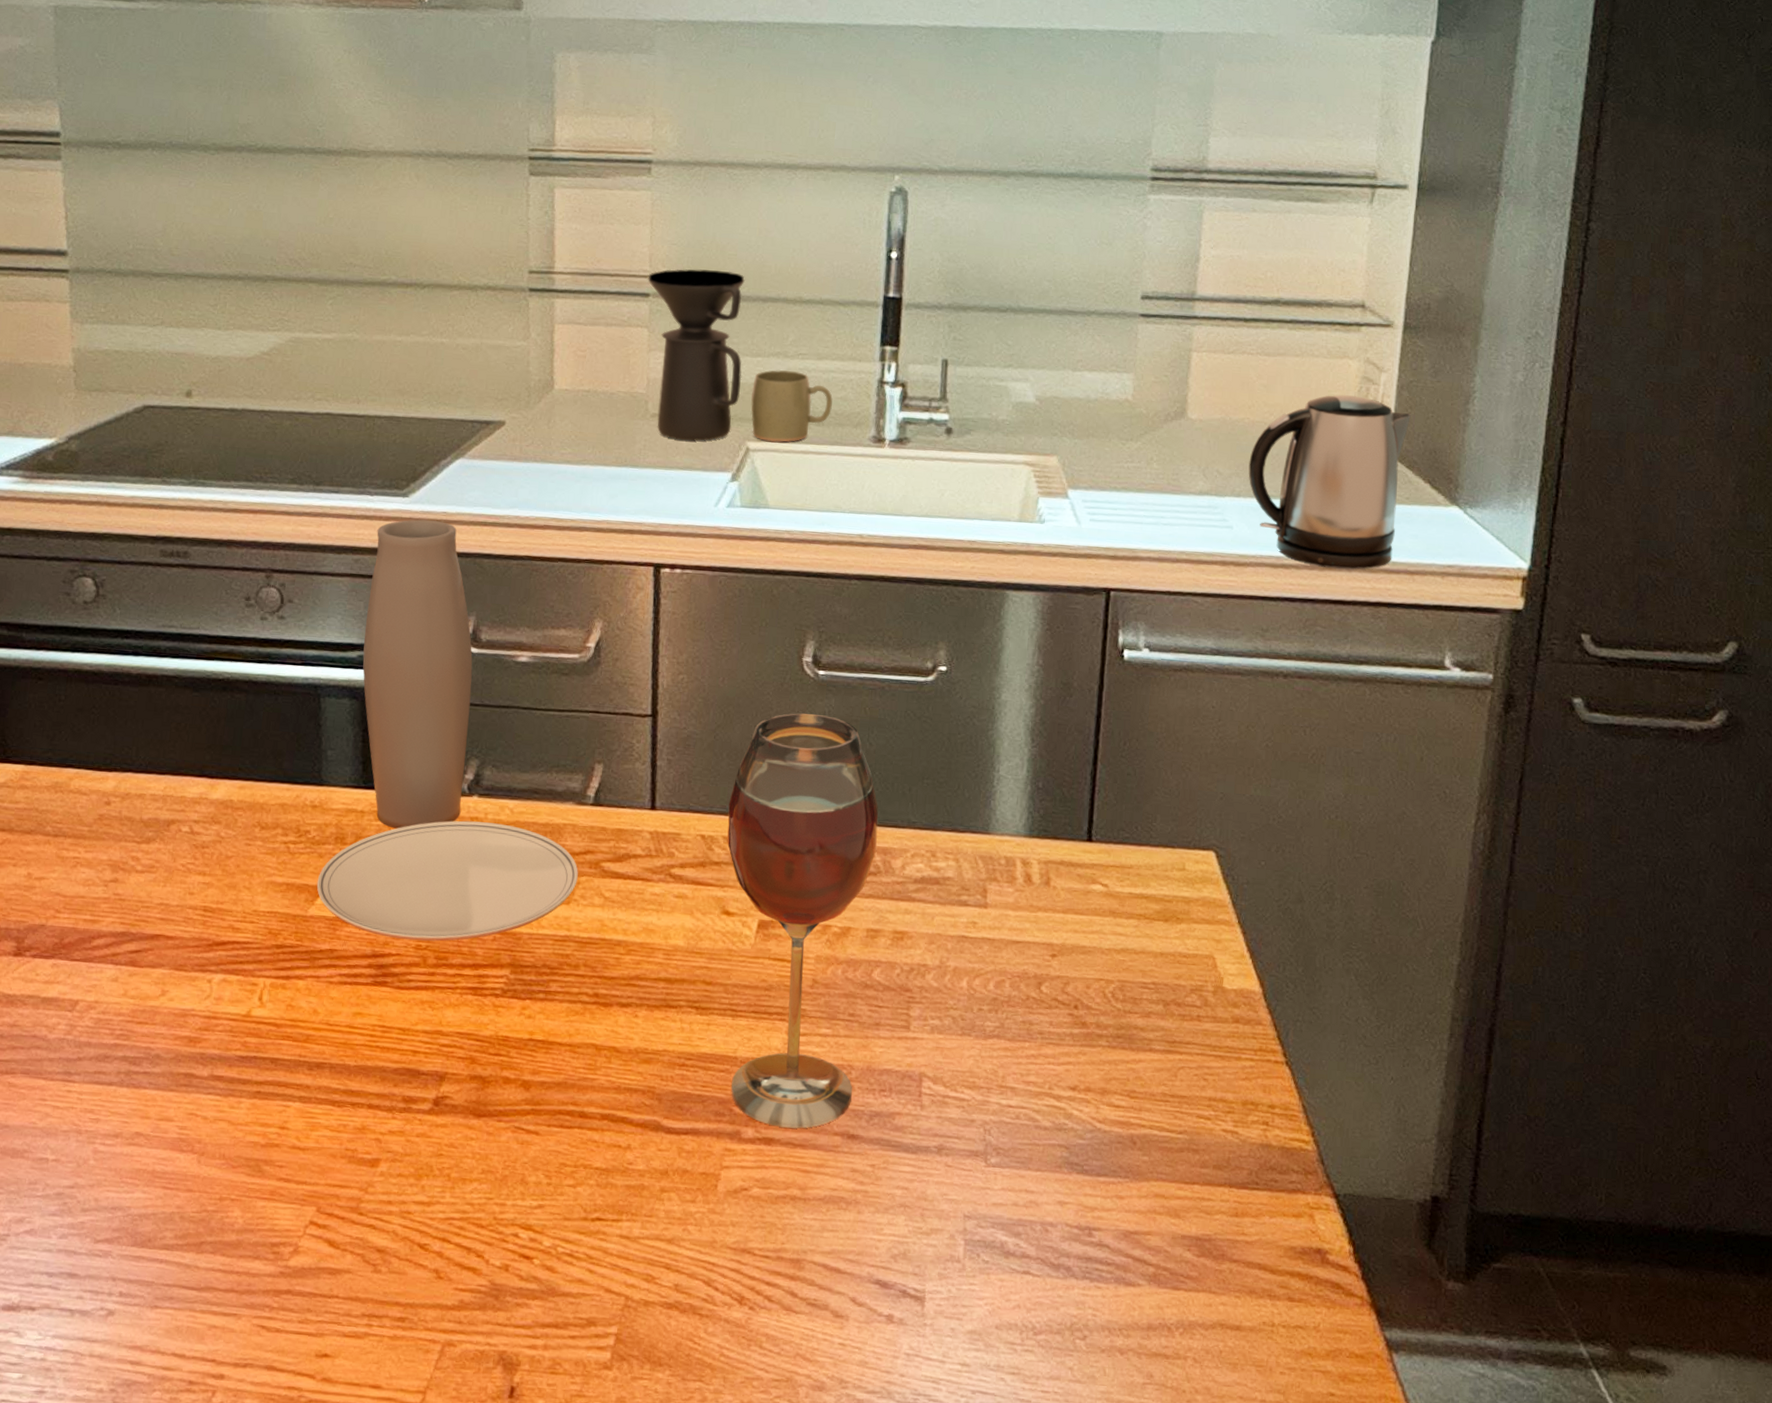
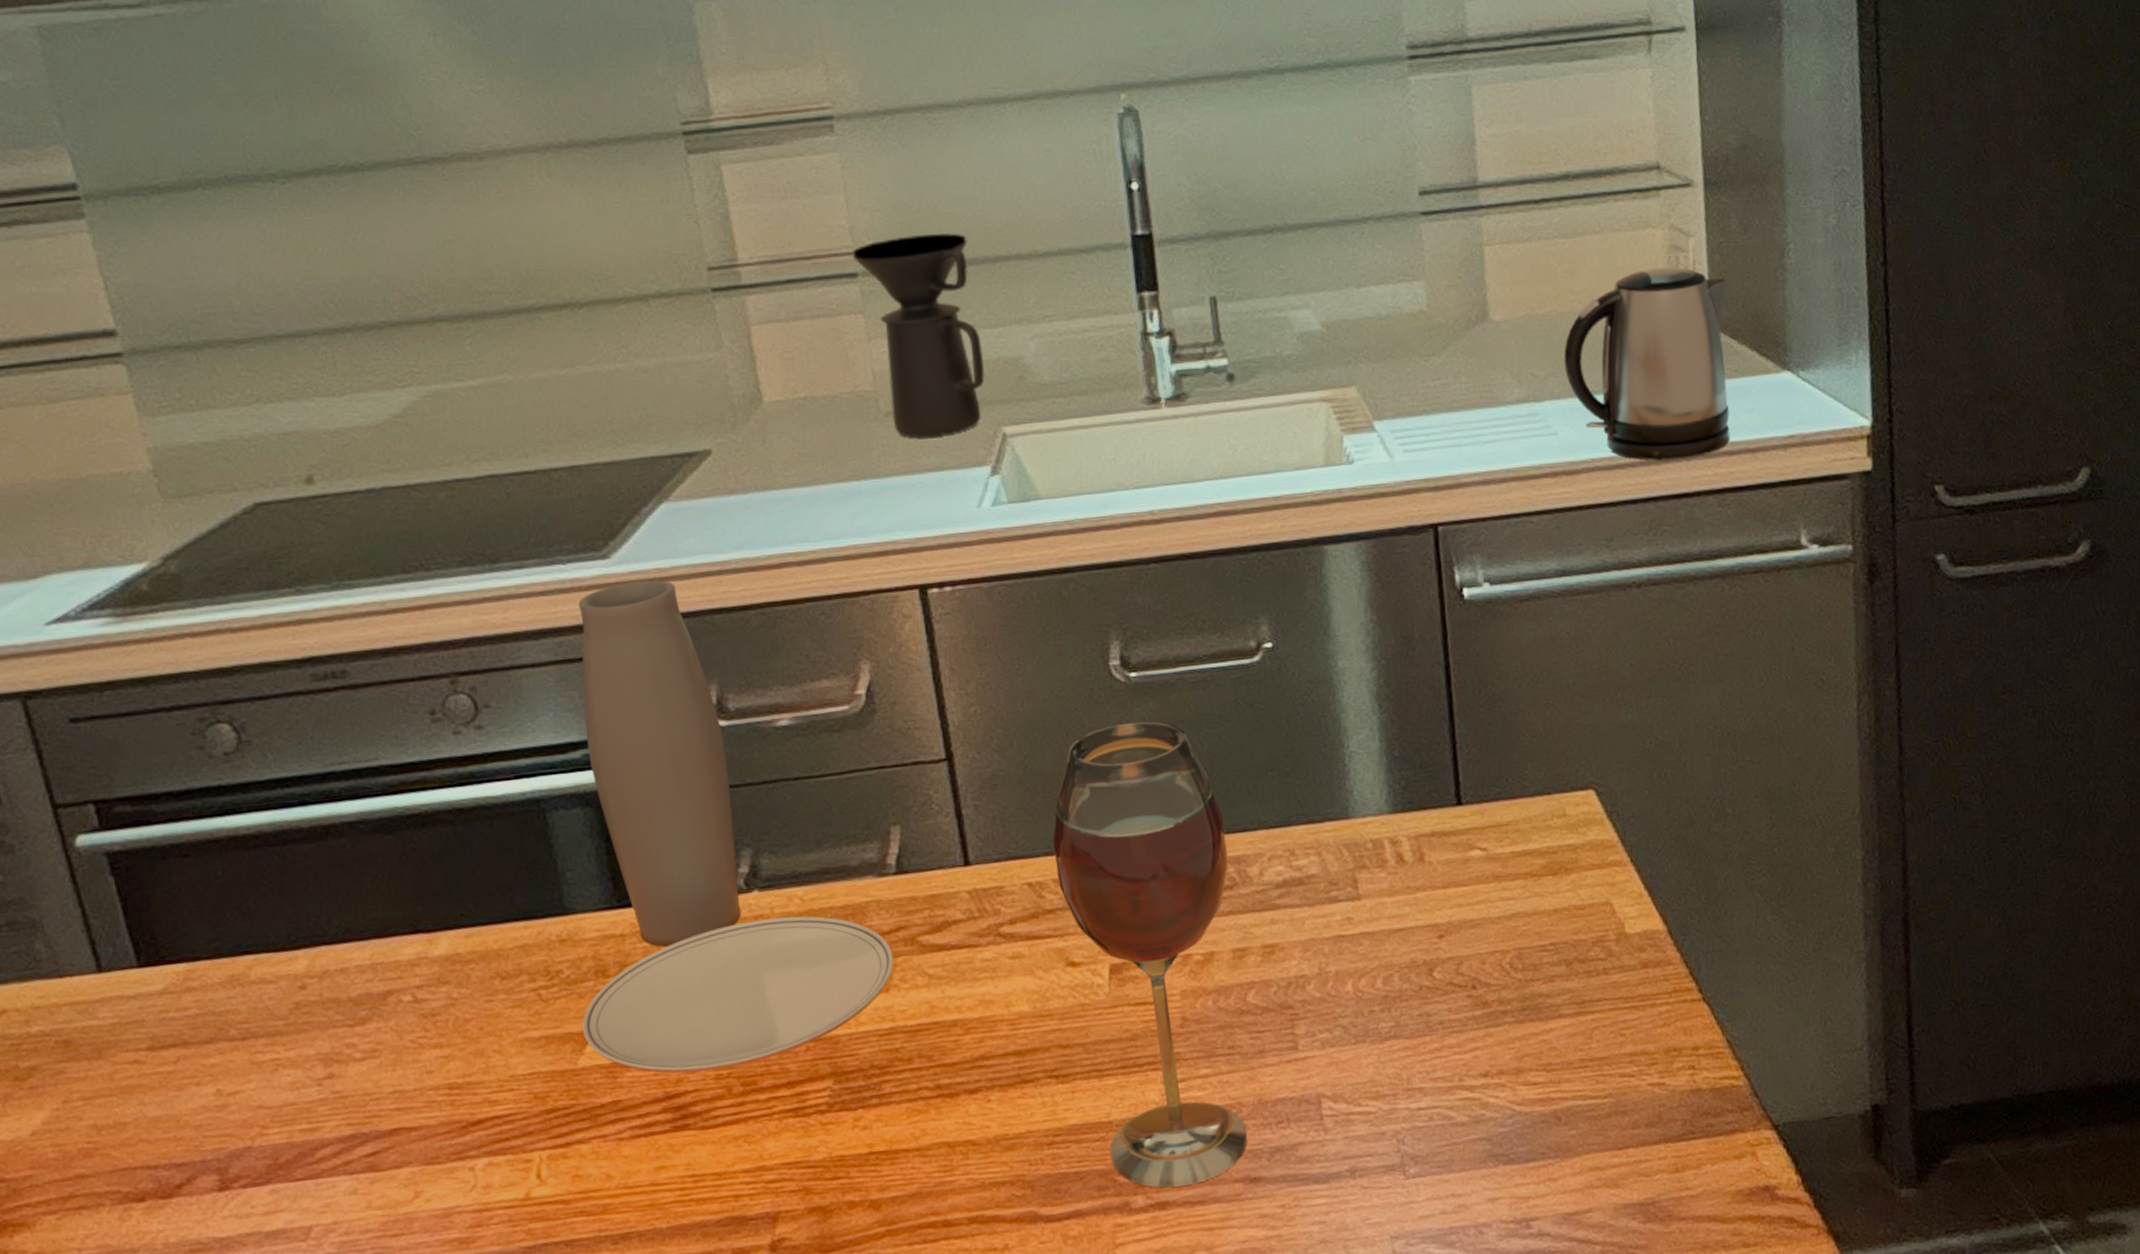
mug: present [751,370,833,443] -> none [997,337,1094,423]

